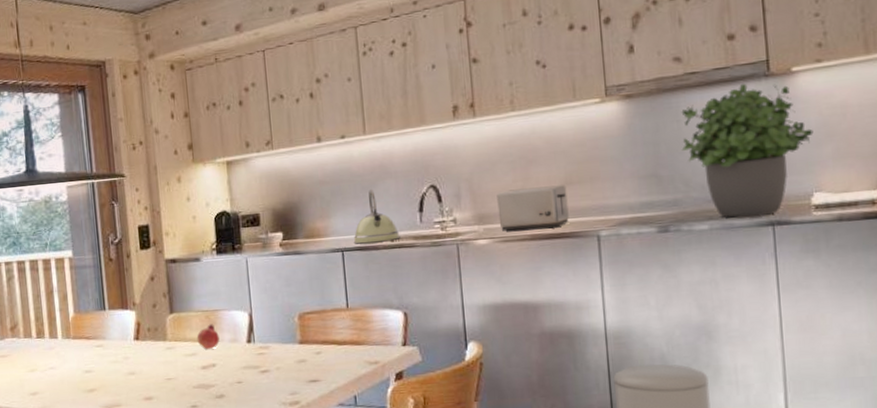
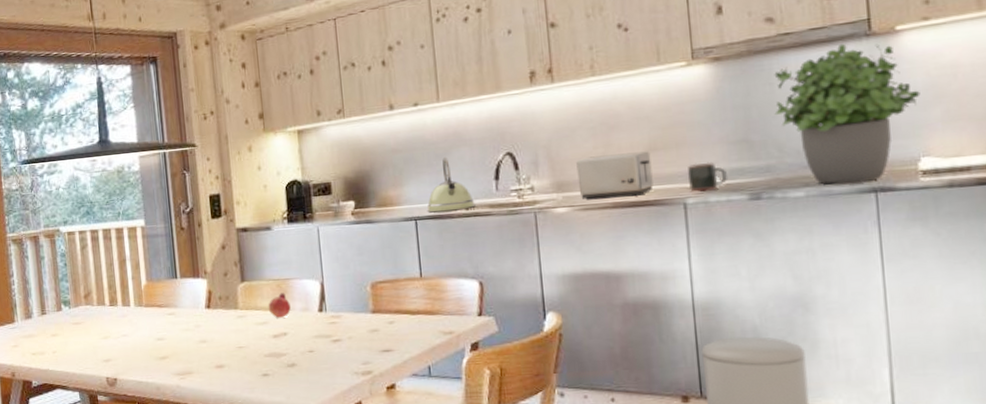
mug: none [600,195,638,225] -> present [687,161,727,192]

